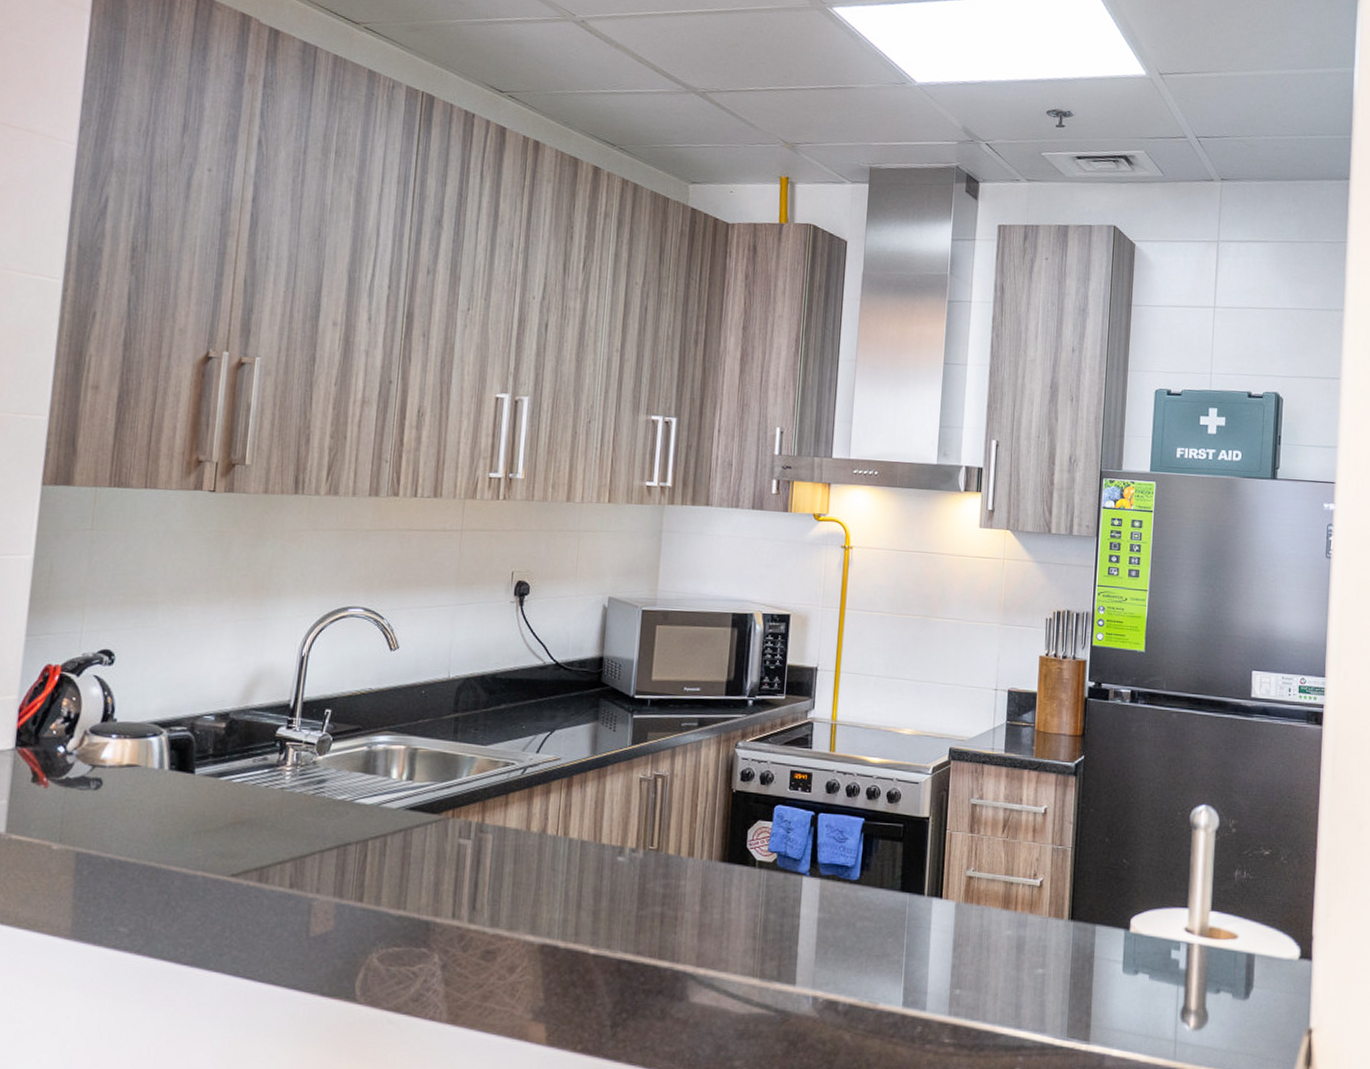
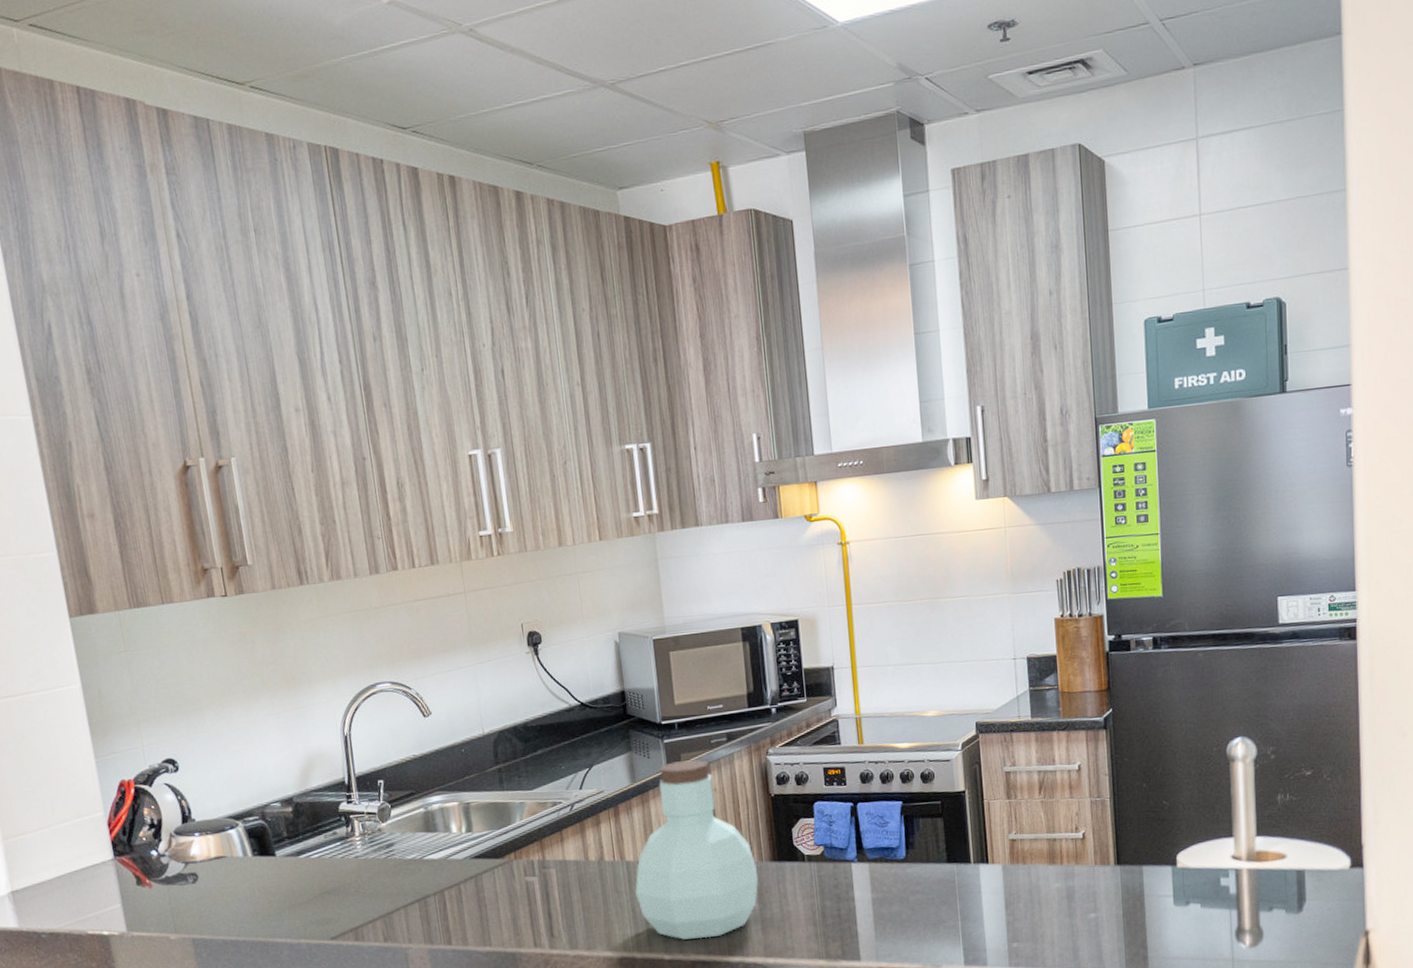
jar: none [571,739,705,937] -> present [634,759,759,940]

